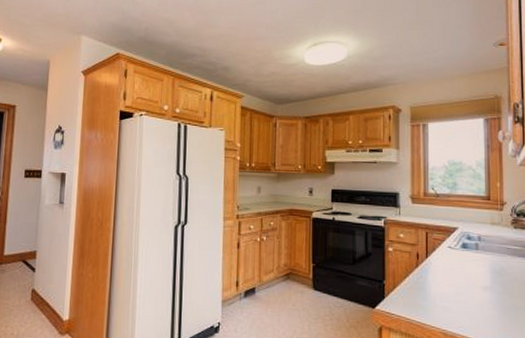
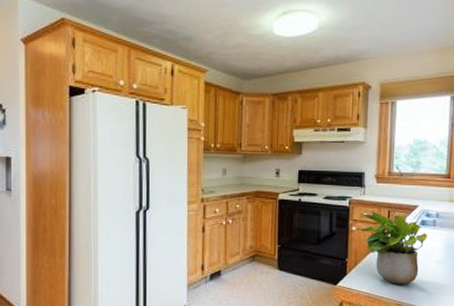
potted plant: none [396,232,470,311] -> present [360,211,428,284]

